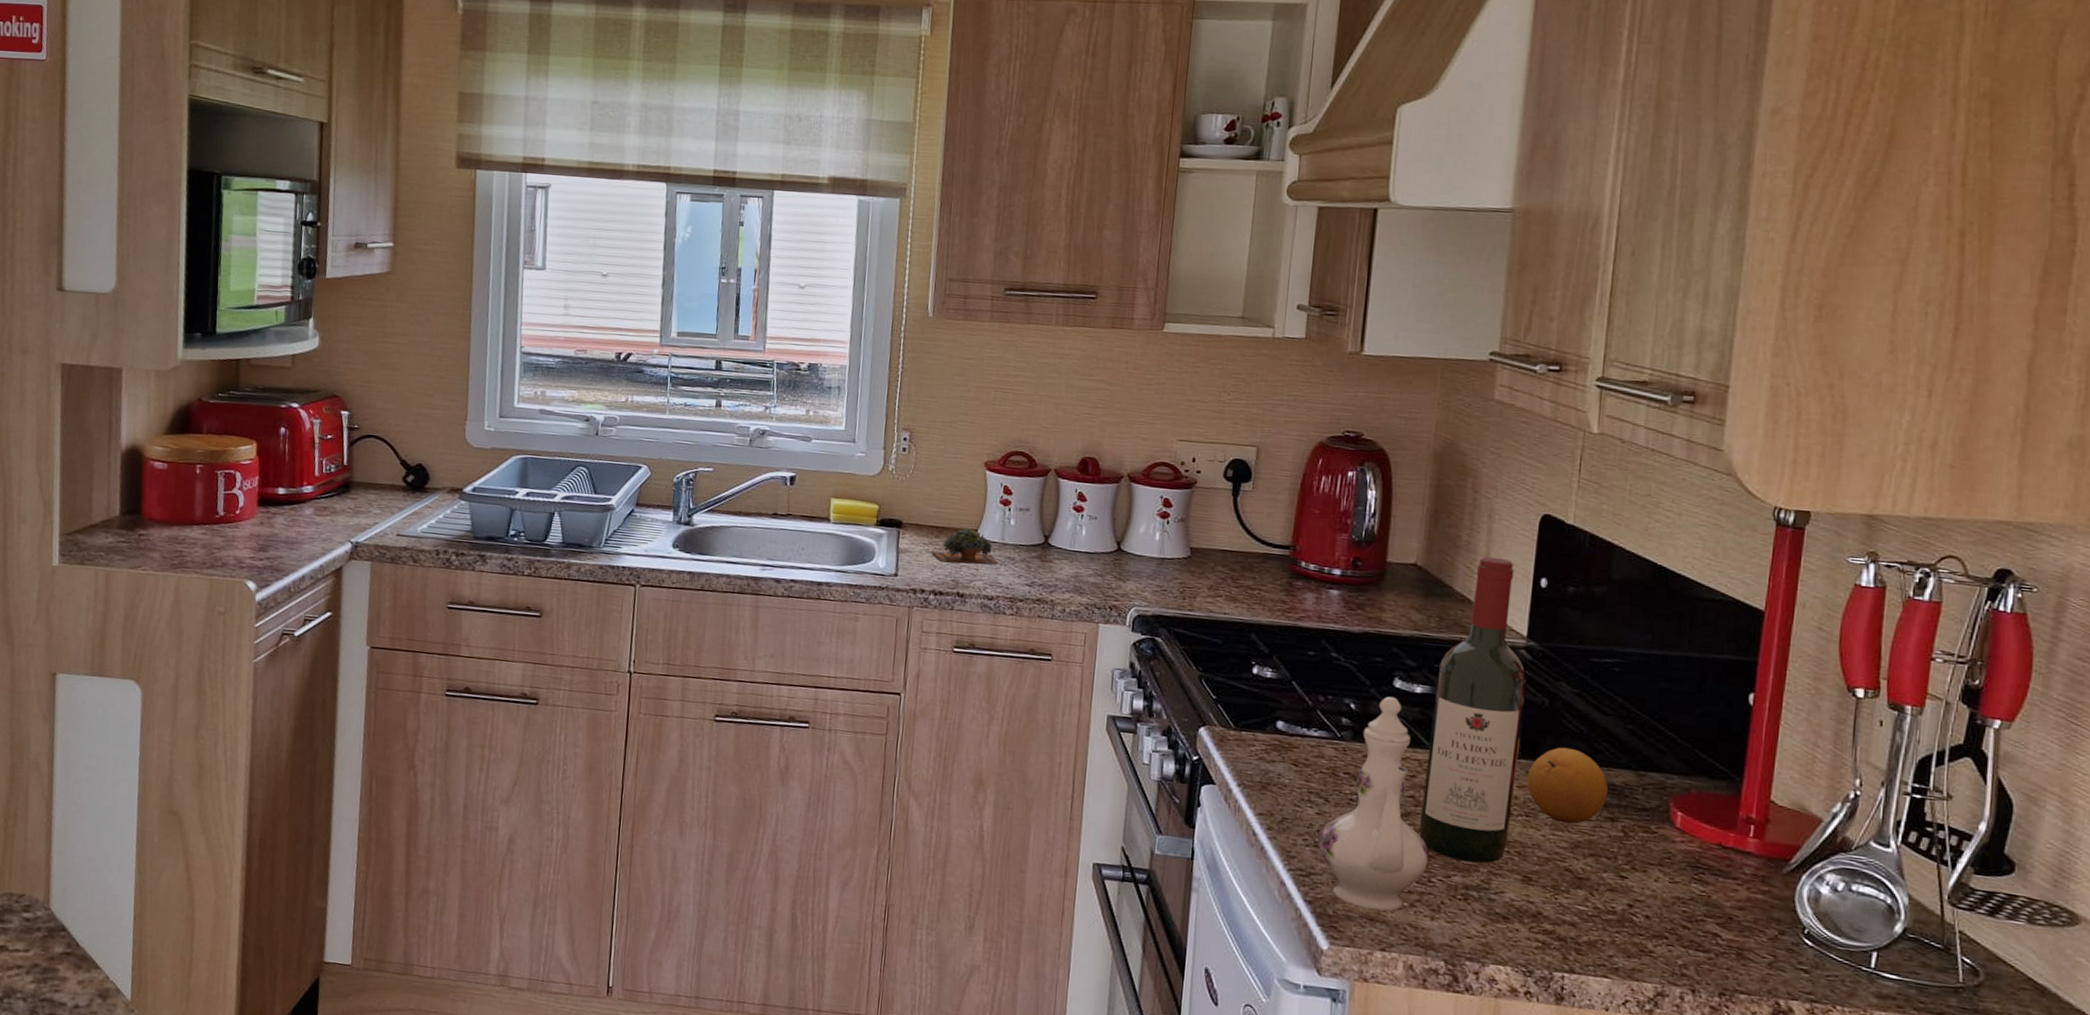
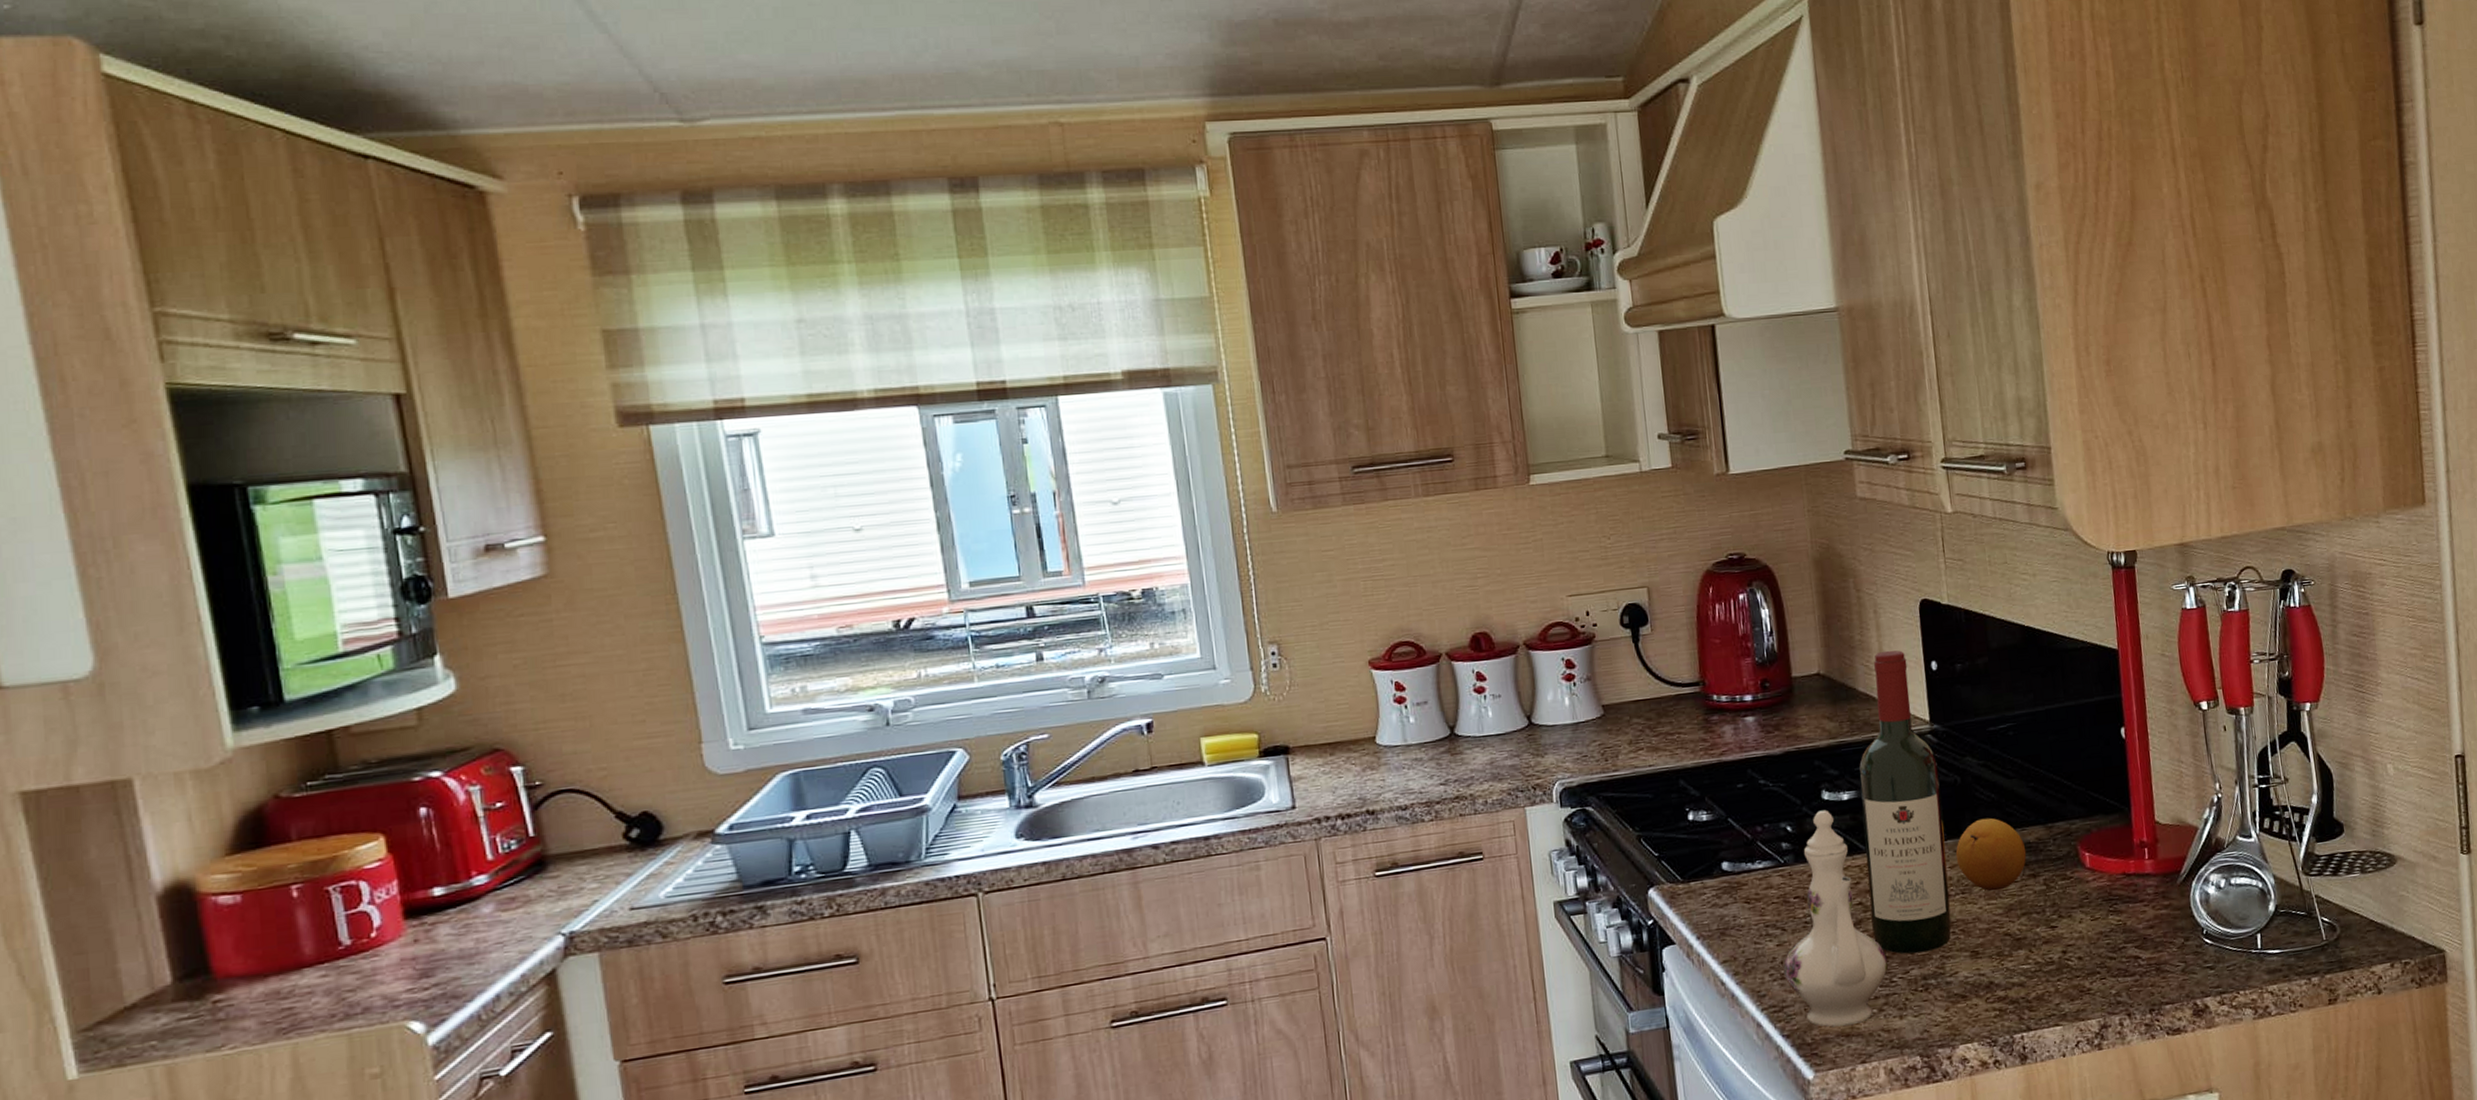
succulent plant: present [931,528,997,565] -> none [1328,737,1404,781]

